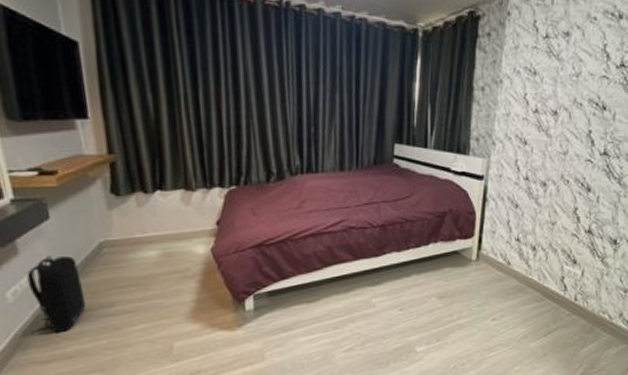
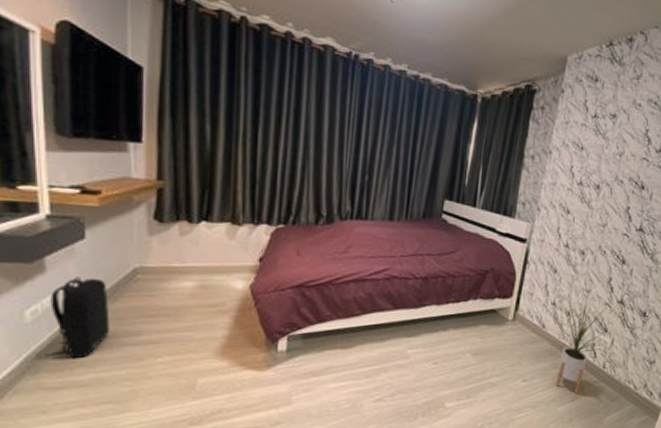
house plant: none [520,236,578,329] -> present [554,301,609,394]

